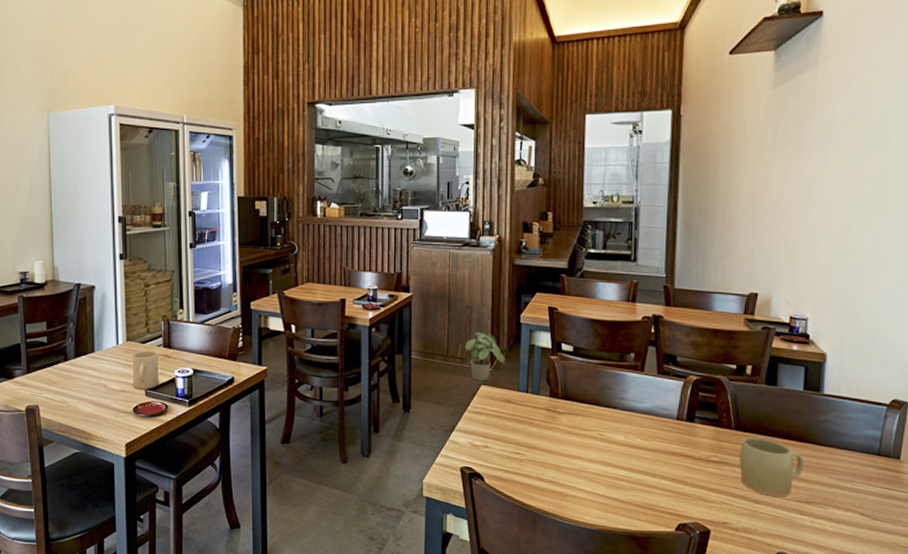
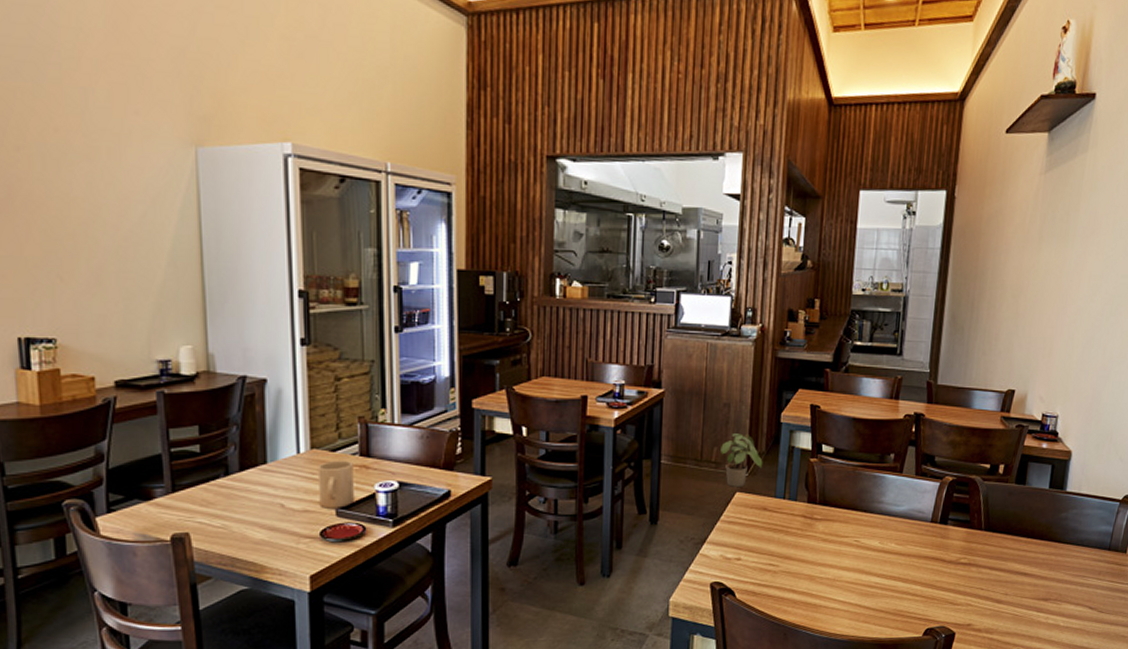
mug: present [739,437,804,496] -> none [986,537,1044,595]

